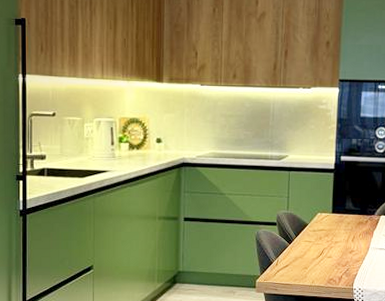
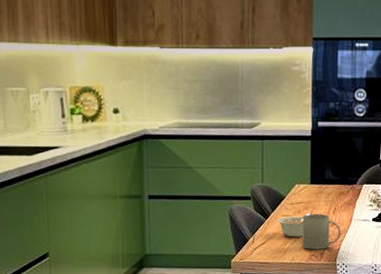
legume: none [299,240,332,262] -> present [277,213,311,238]
mug: none [322,241,358,274] -> present [302,214,341,250]

